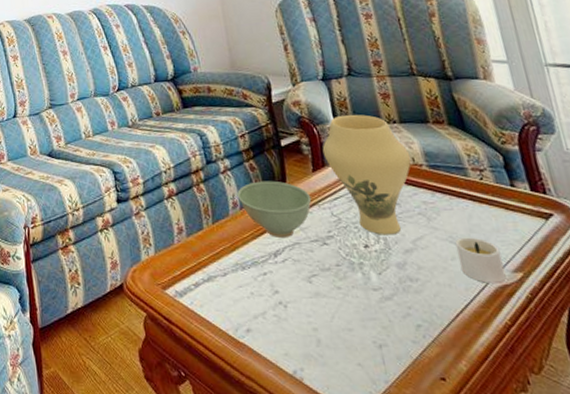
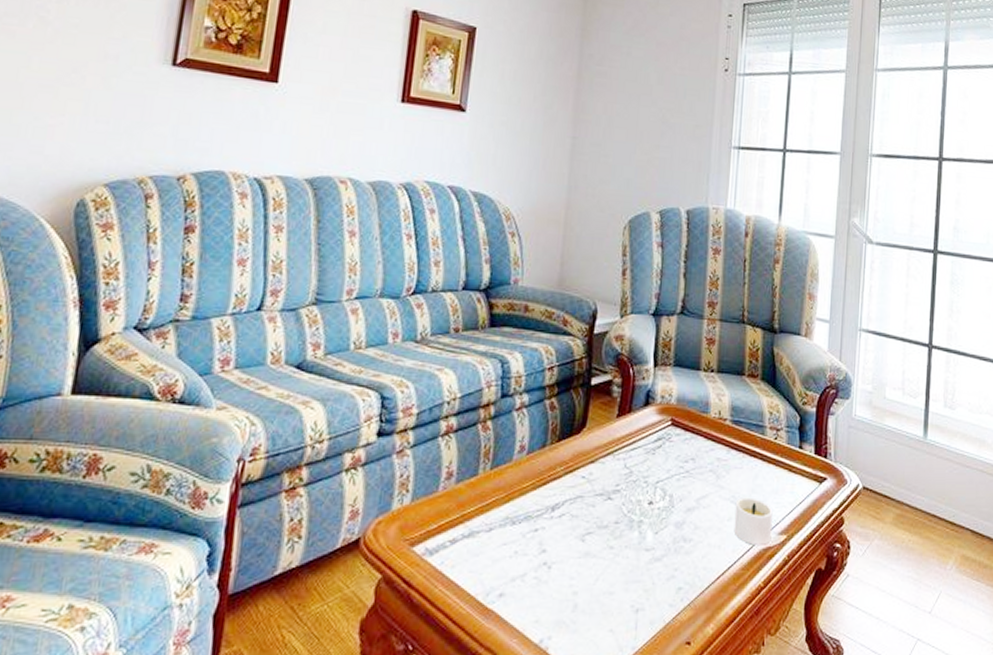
bowl: present [236,181,312,237] -> none [527,423,608,489]
vase: present [322,114,411,235] -> none [632,357,718,492]

